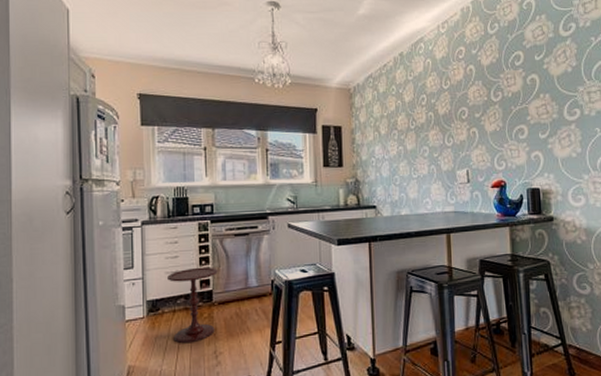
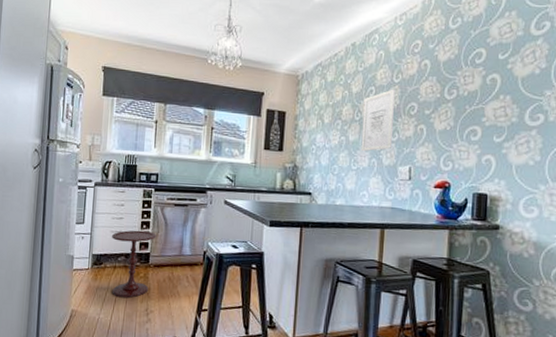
wall art: none [417,95,449,160] -> present [361,89,395,152]

